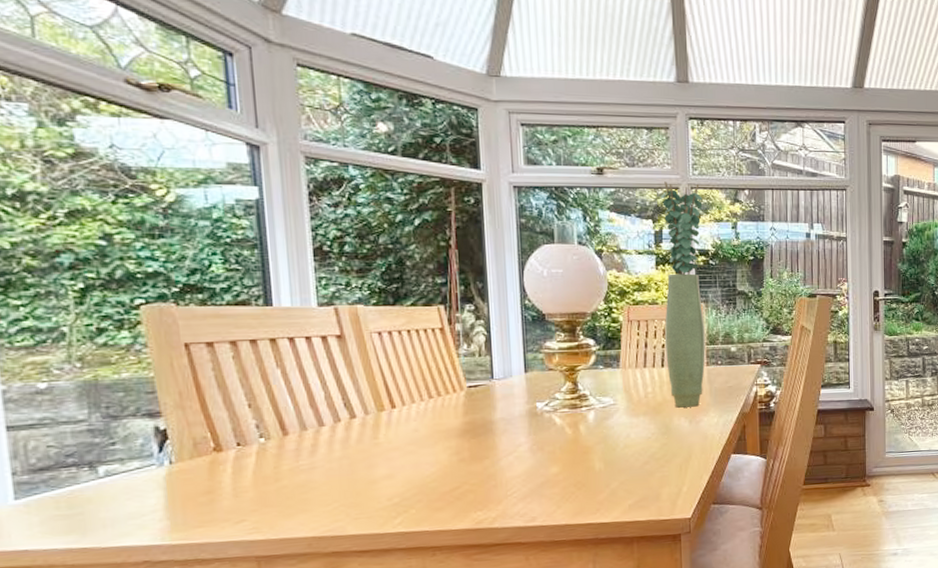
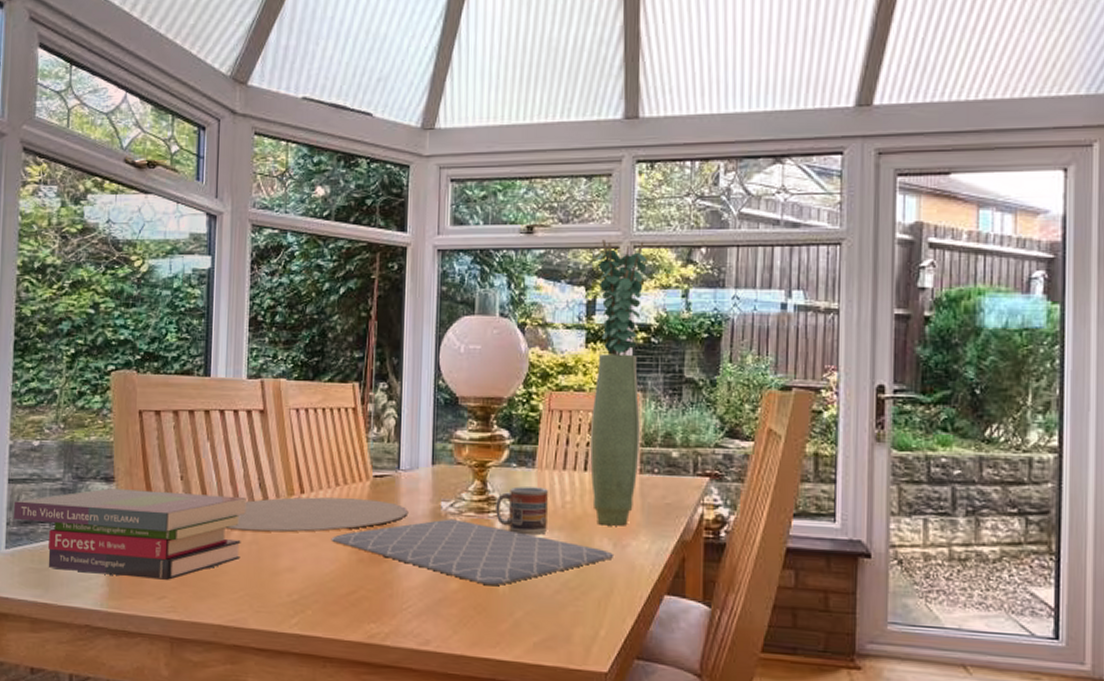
books: none [19,417,332,512] -> present [13,488,247,581]
placemat: none [309,407,506,449] -> present [225,497,409,533]
placemat: none [429,416,691,466] -> present [331,519,615,586]
cup: none [587,383,634,422] -> present [496,486,548,536]

